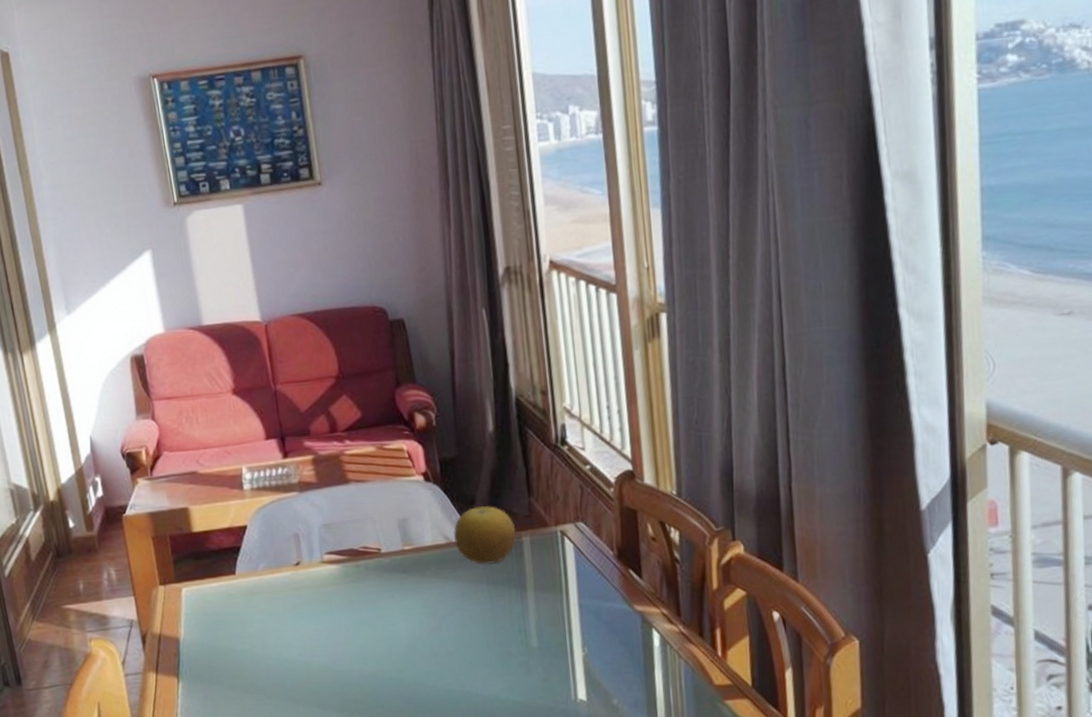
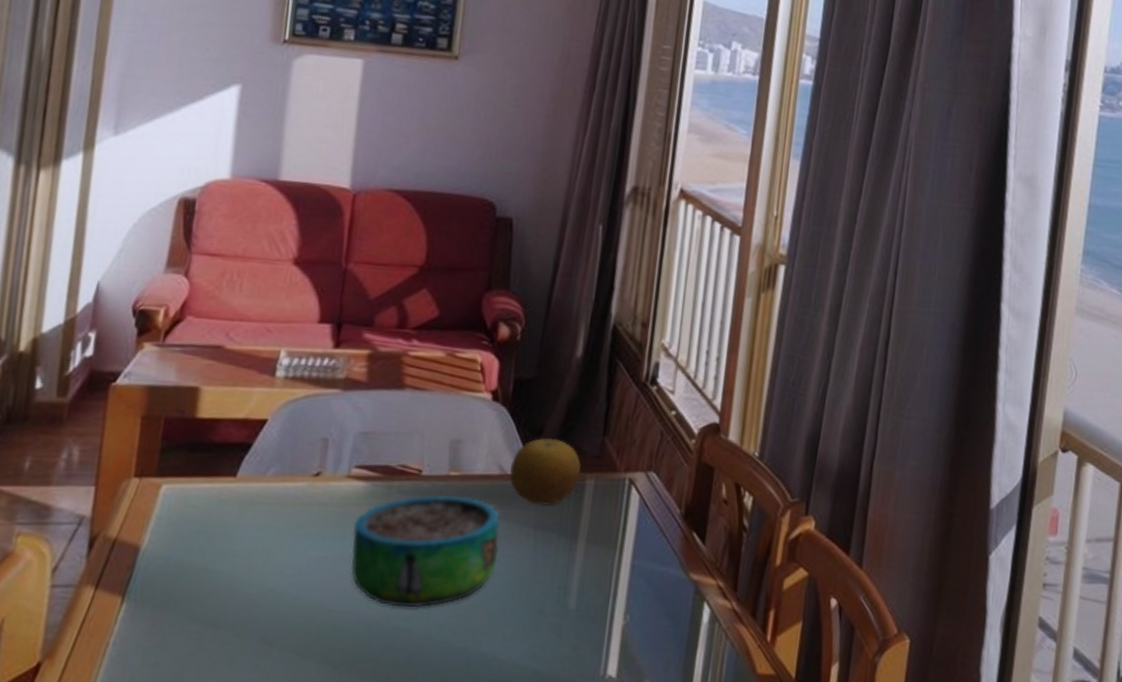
decorative bowl: none [336,565,462,662] -> present [350,494,501,608]

